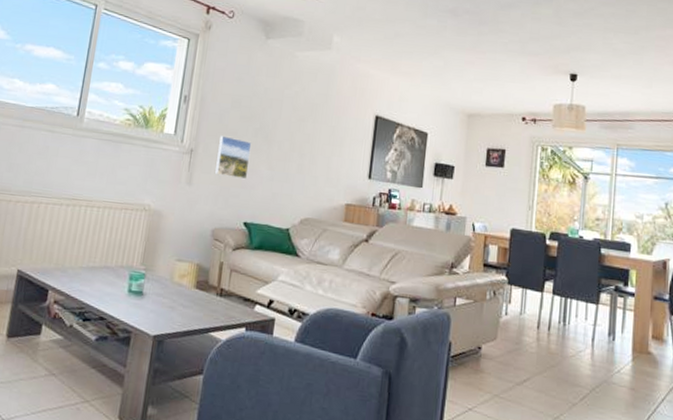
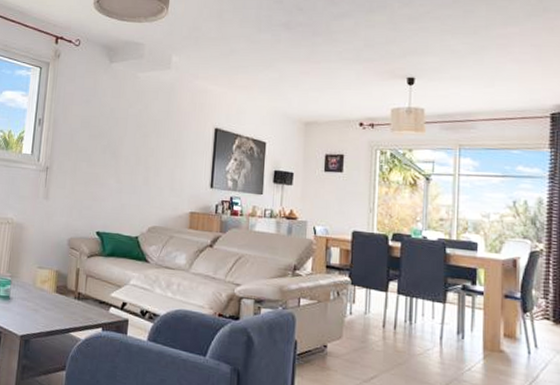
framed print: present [215,135,252,180] -> none [69,153,101,193]

